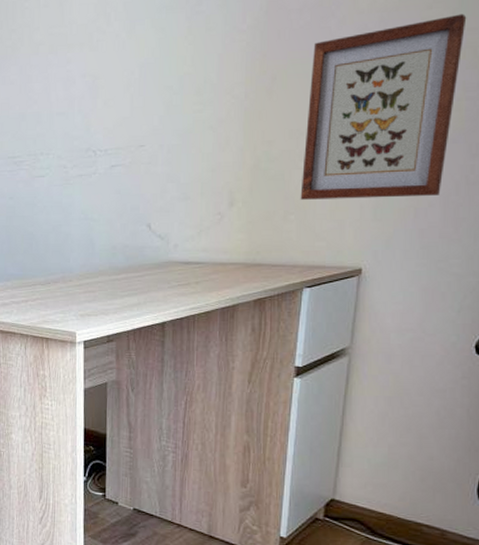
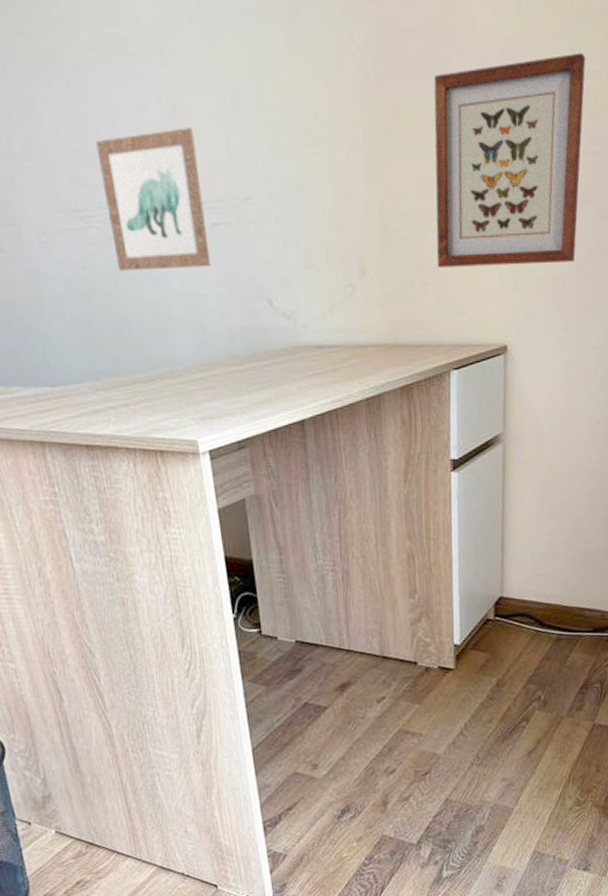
wall art: none [33,95,107,201] -> present [95,128,211,271]

